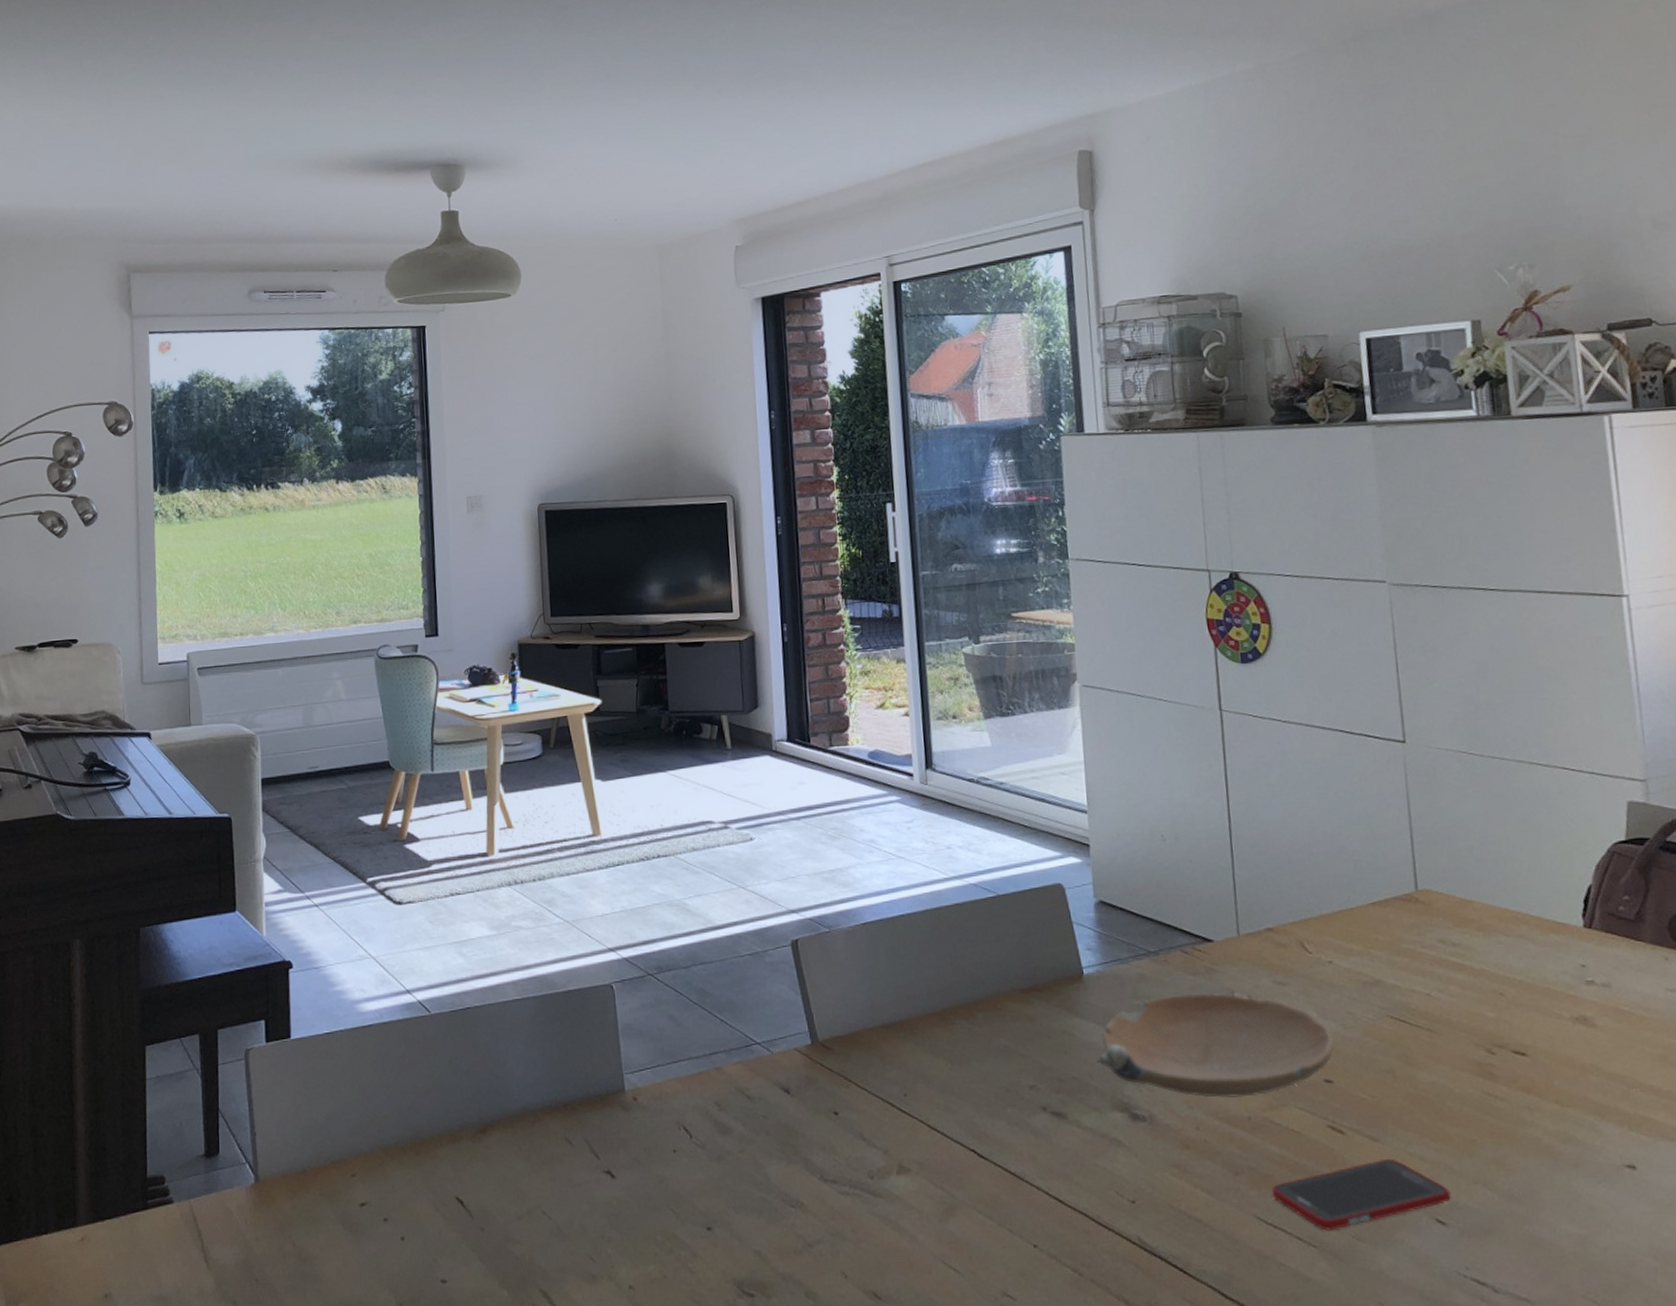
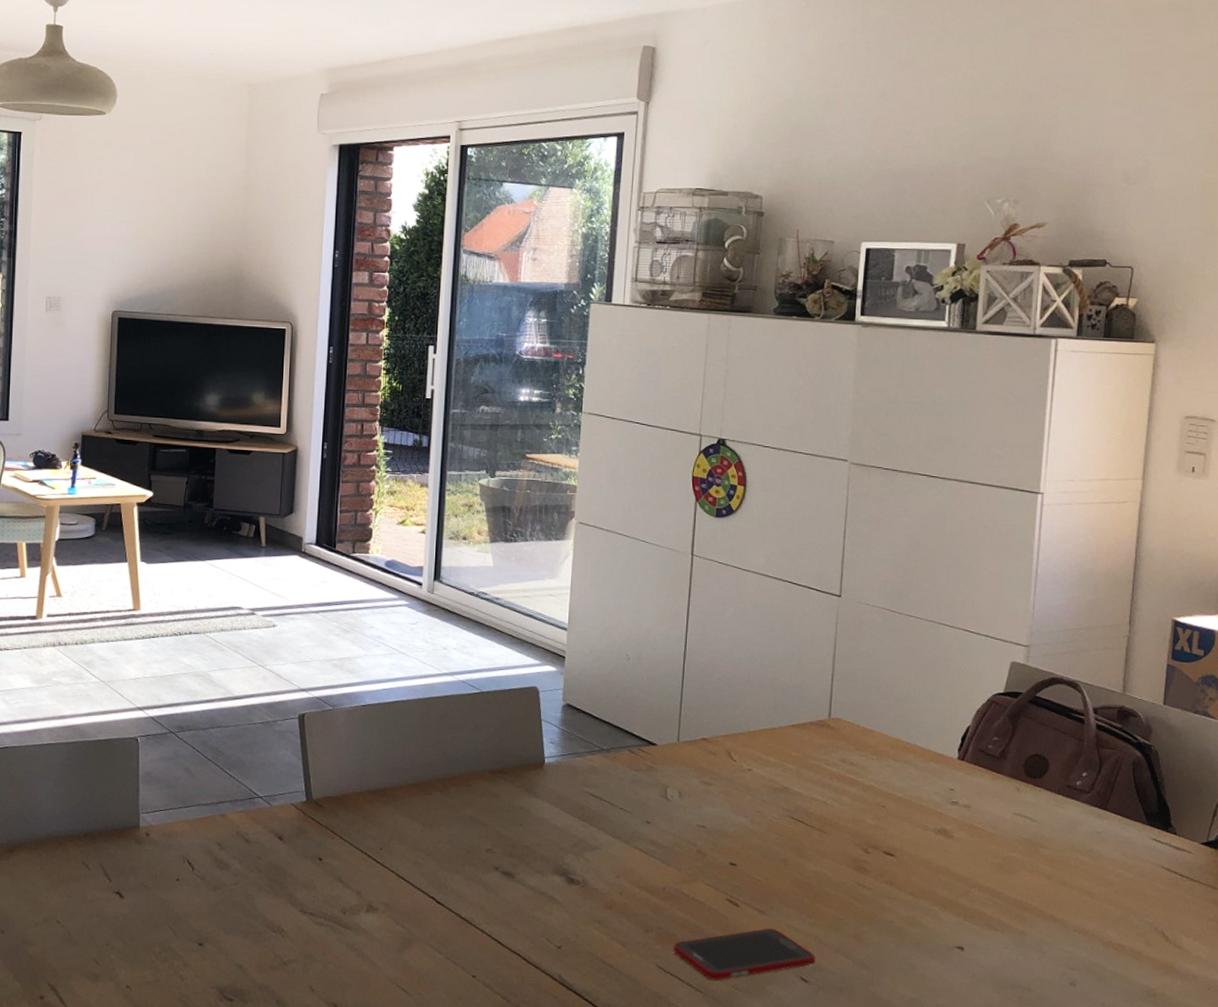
bowl: present [1099,992,1334,1098] -> none [548,785,742,872]

